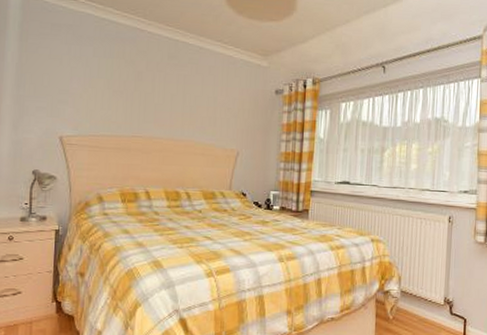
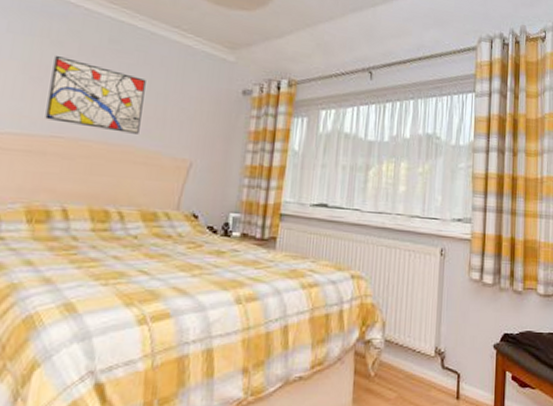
wall art: none [127,73,199,131] -> present [45,56,146,134]

